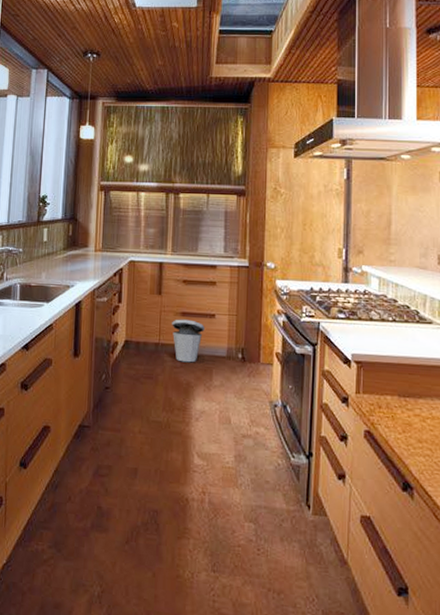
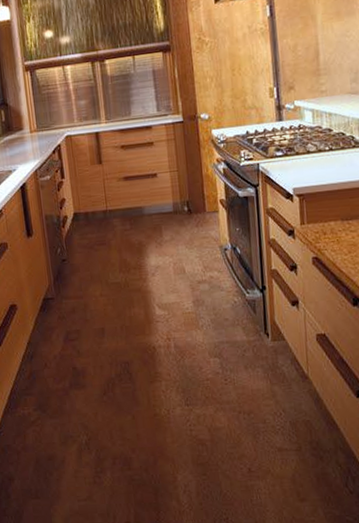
trash can: present [172,319,205,363] -> none [116,182,149,224]

